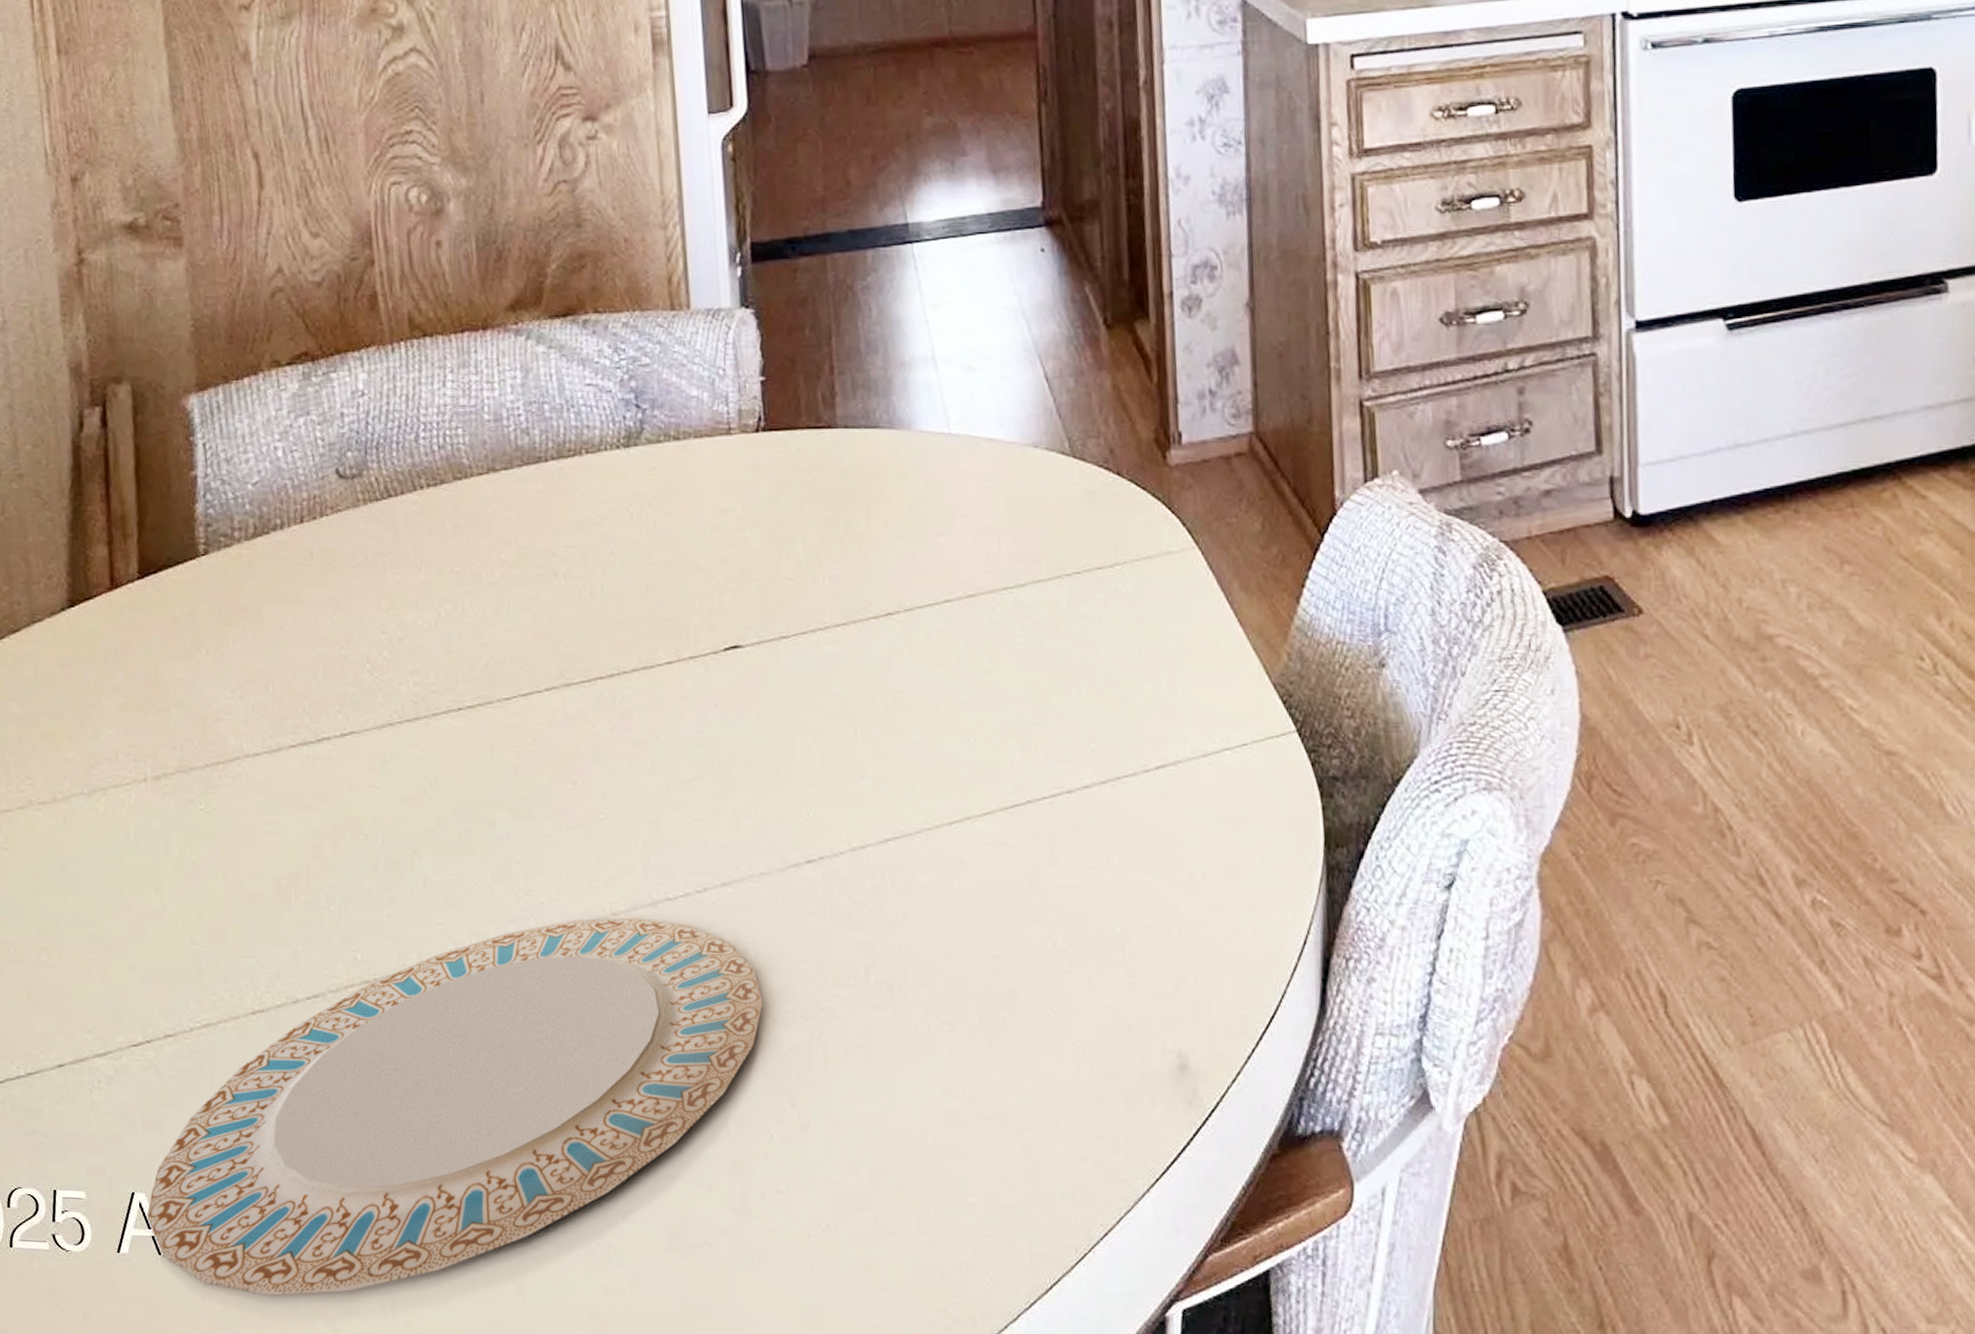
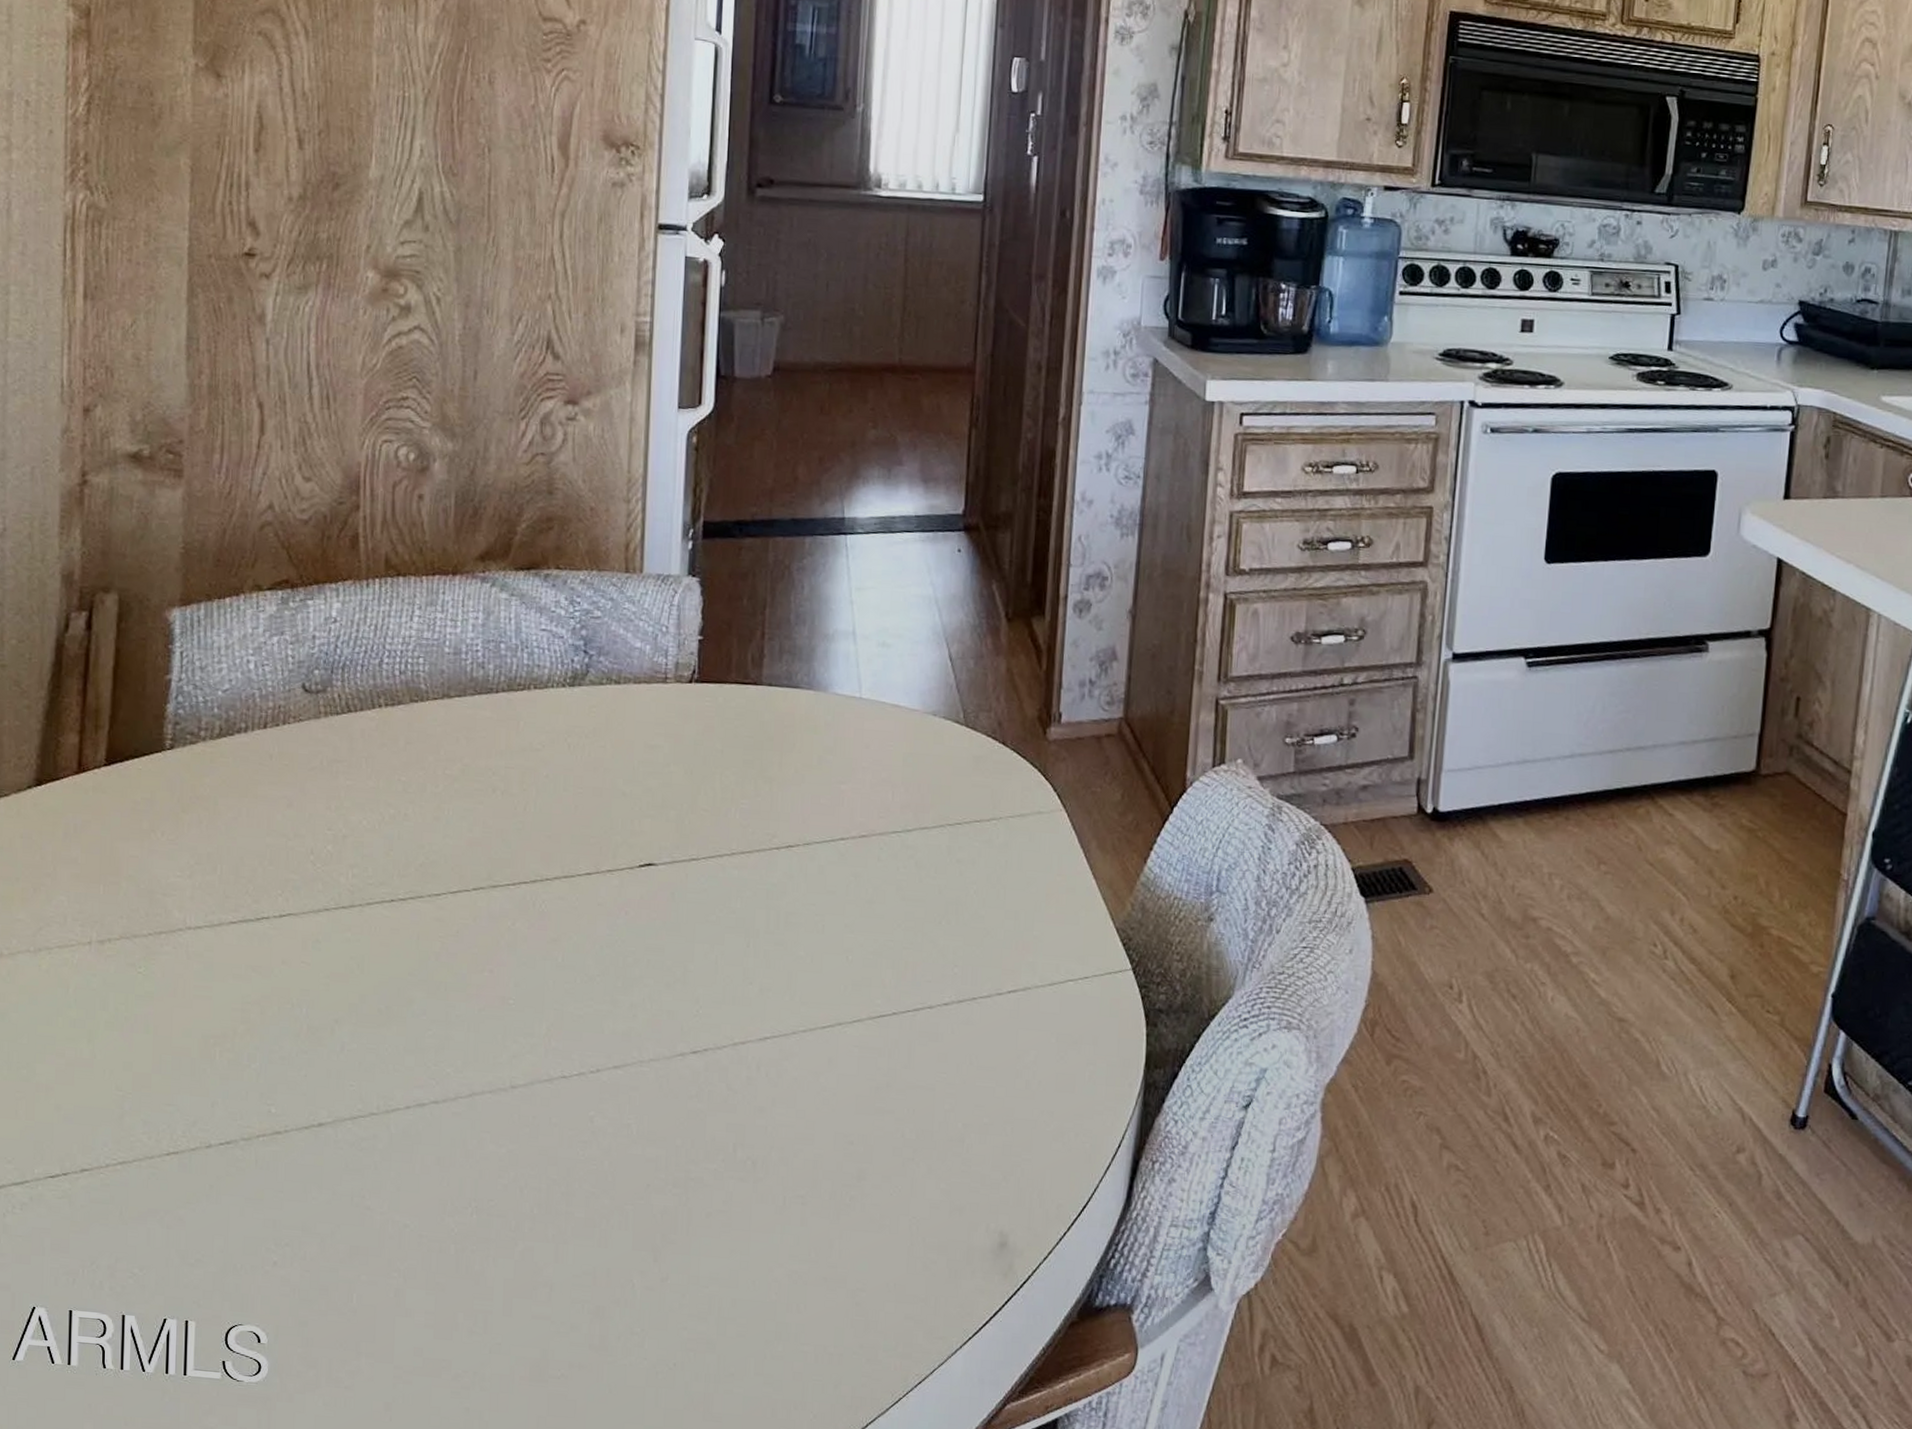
plate: present [146,918,763,1296] -> none [44,1090,639,1404]

